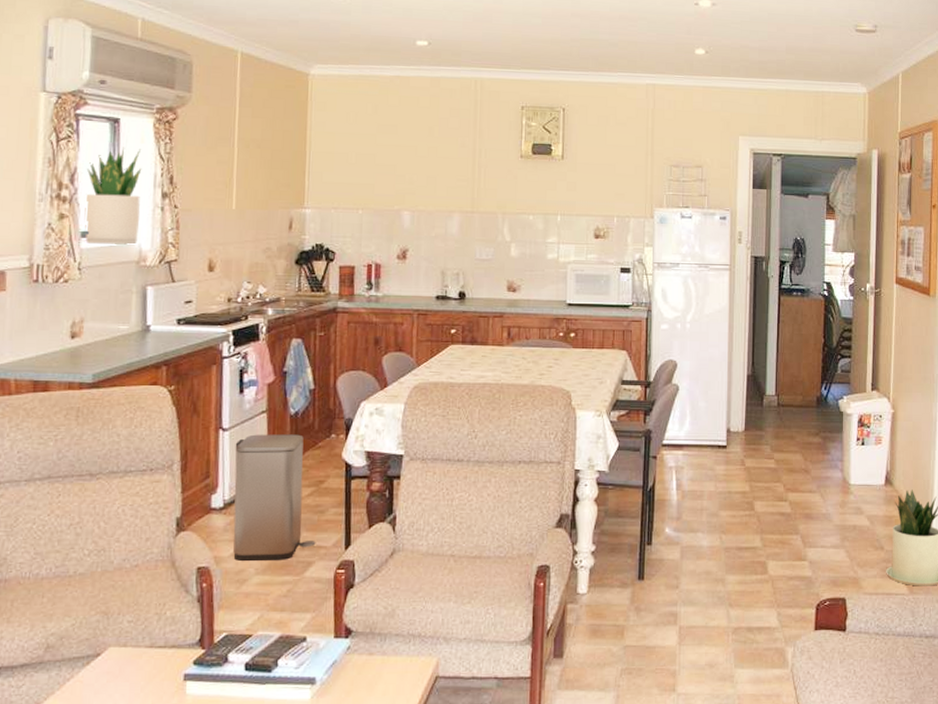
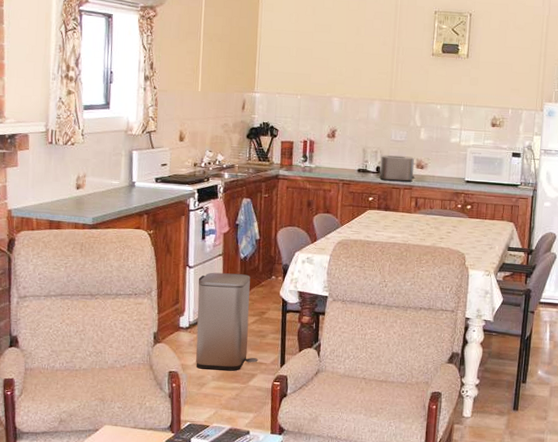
planter: present [84,147,142,245] -> none [86,38,129,117]
toaster: none [462,277,507,309] -> present [378,154,416,182]

